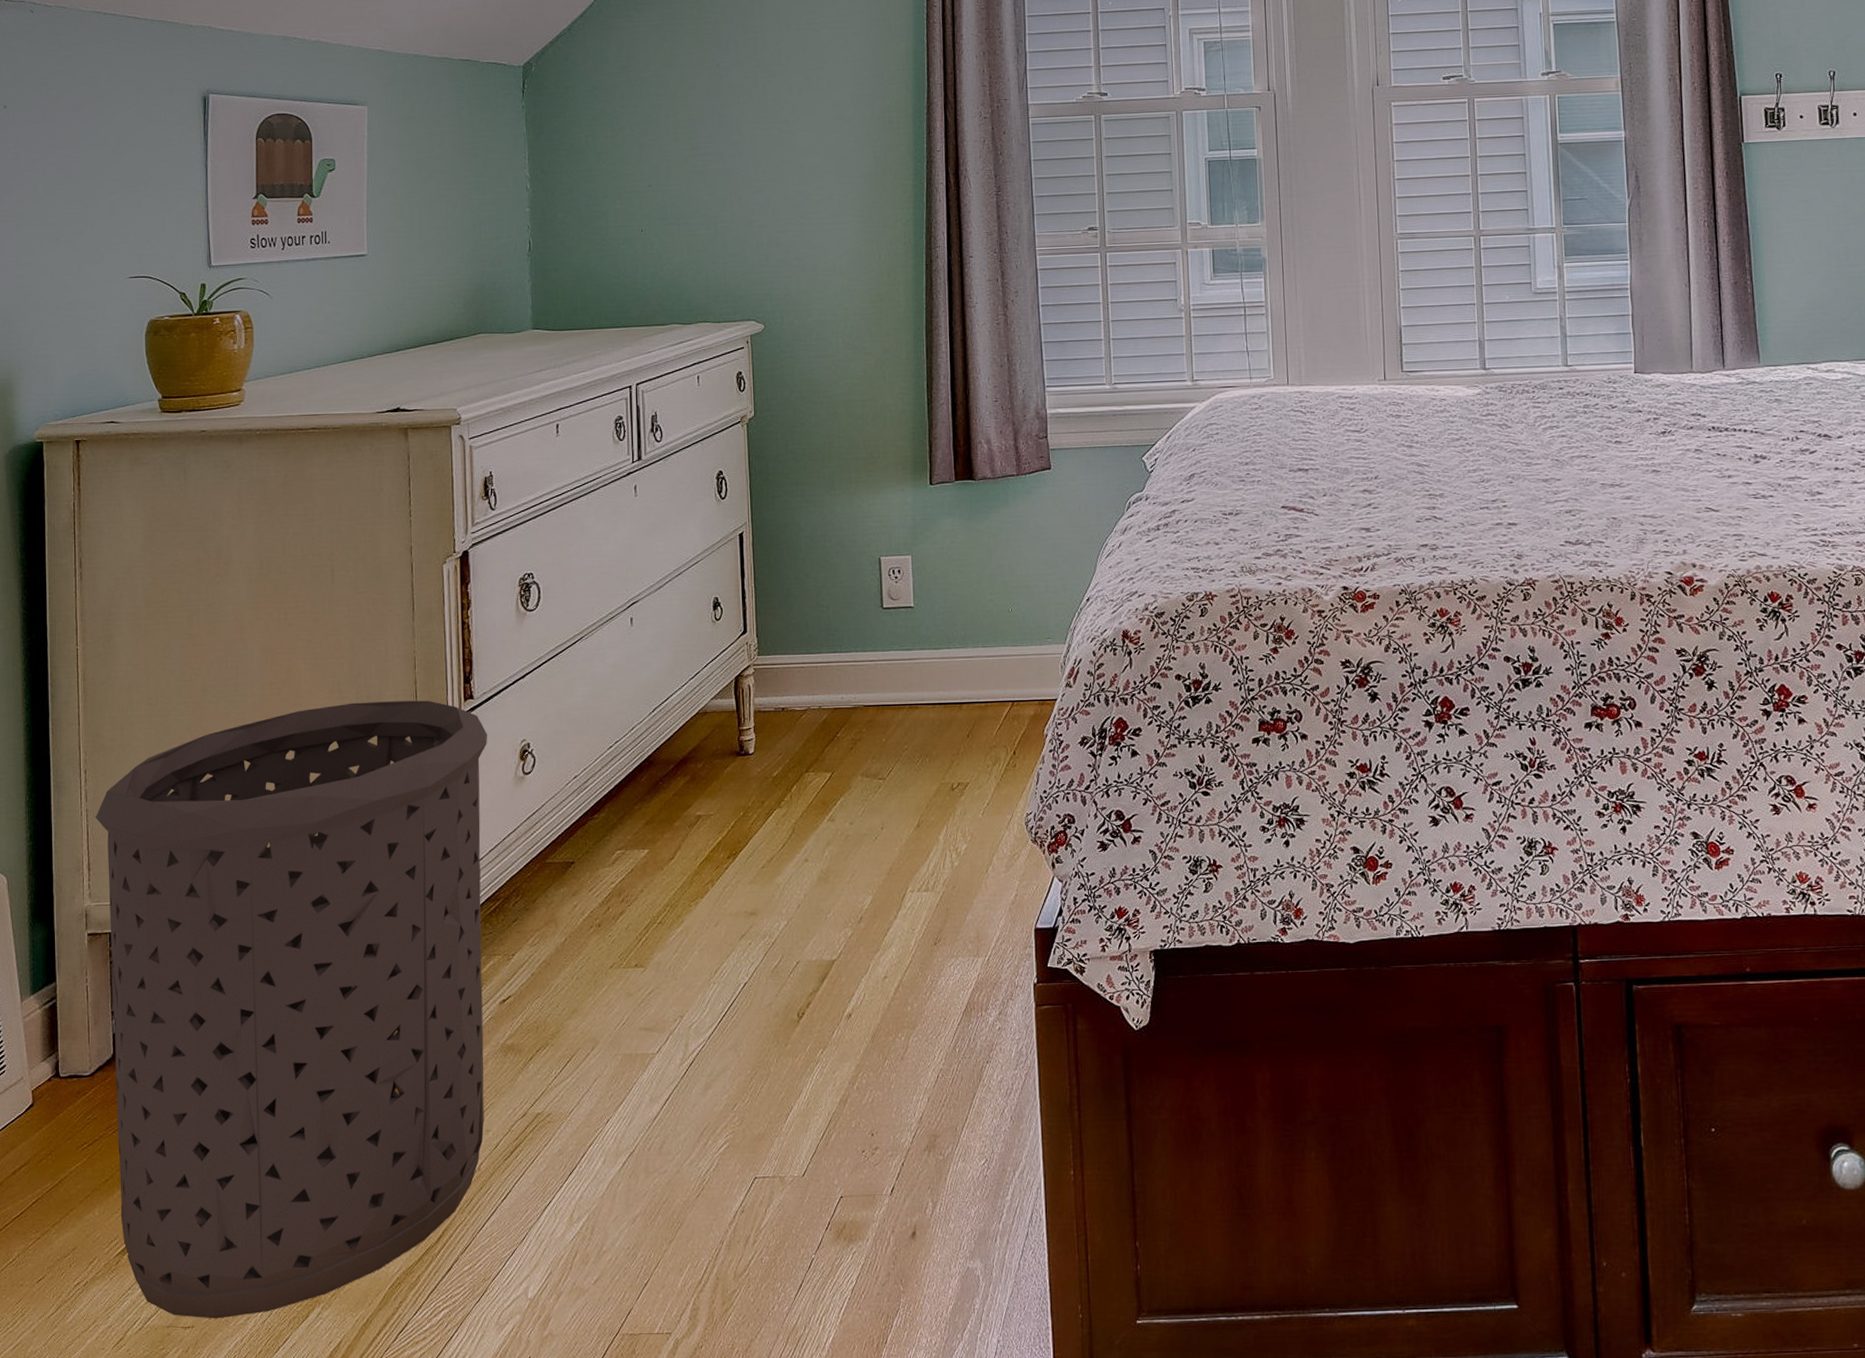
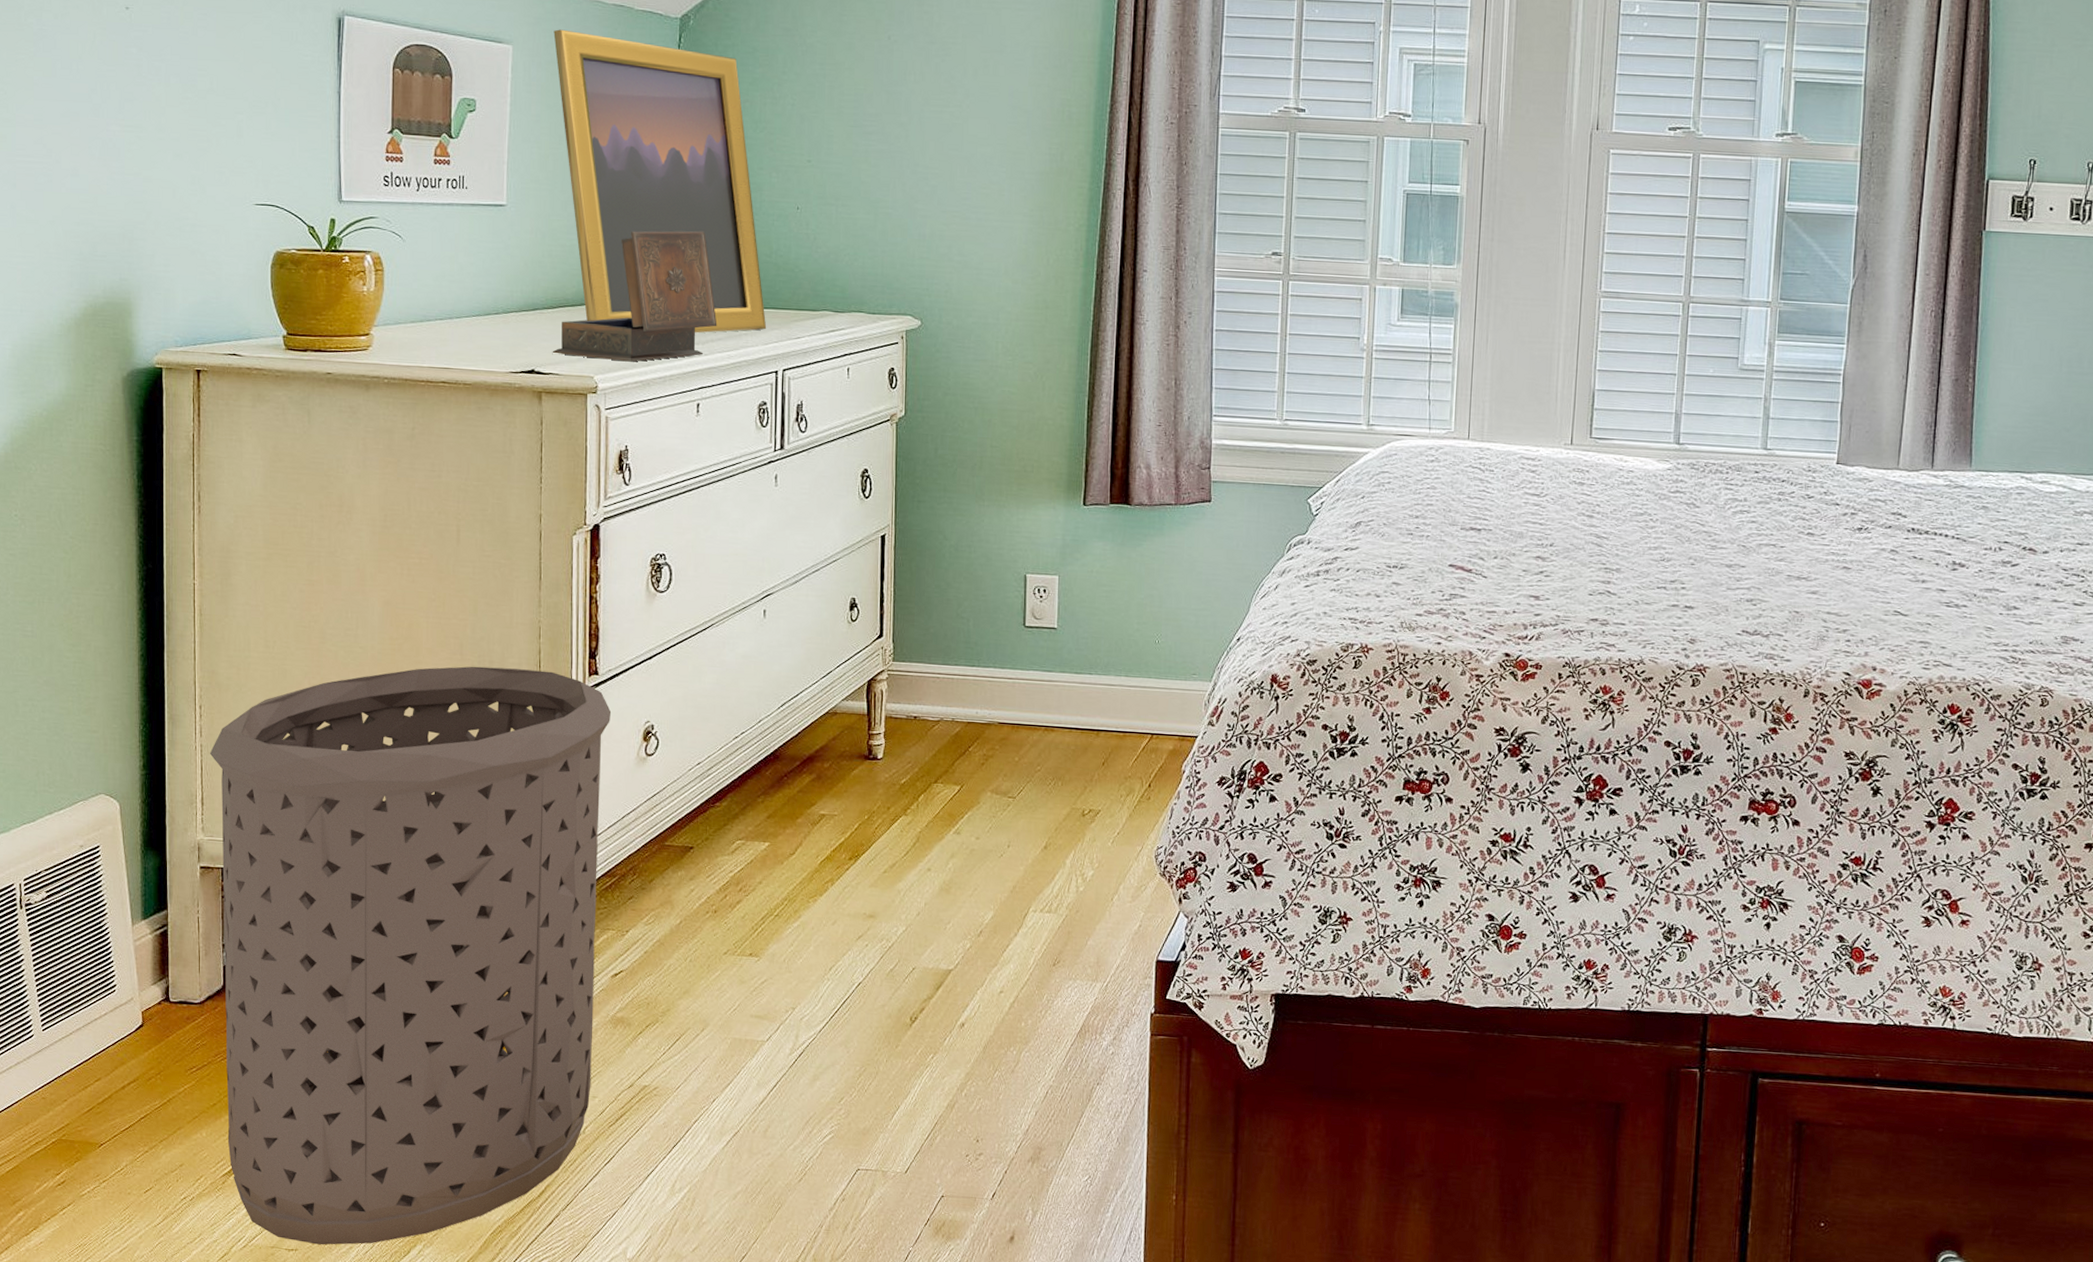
picture frame: none [405,87,619,358] -> present [553,29,767,334]
jewelry box: none [416,260,572,392] -> present [552,230,717,362]

